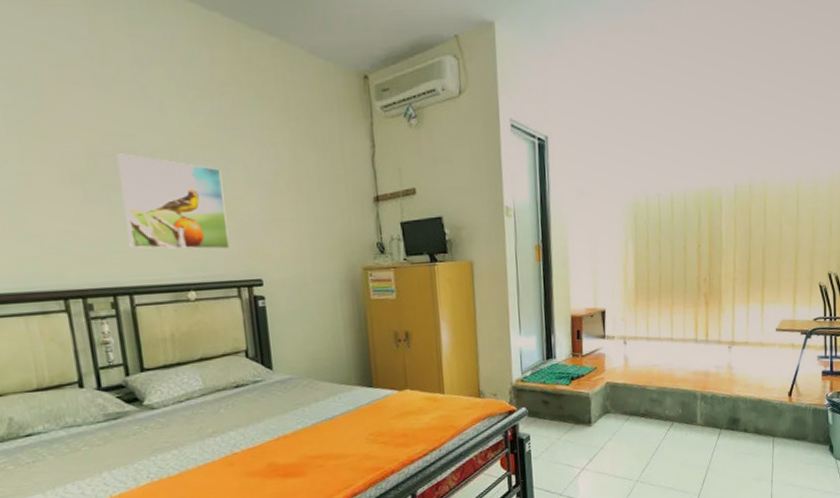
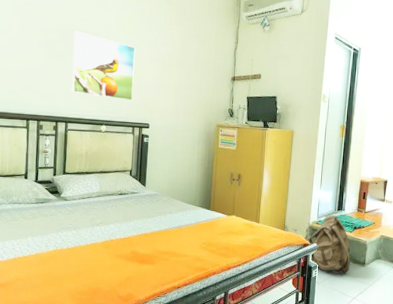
backpack: none [513,366,572,443] -> present [307,214,351,275]

